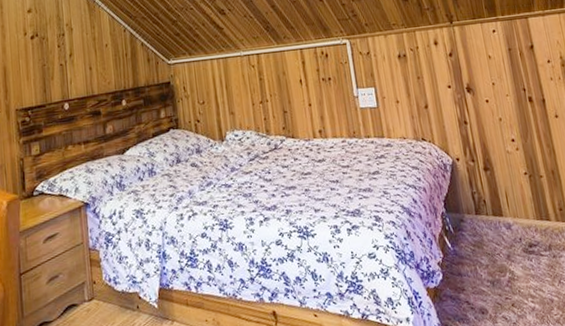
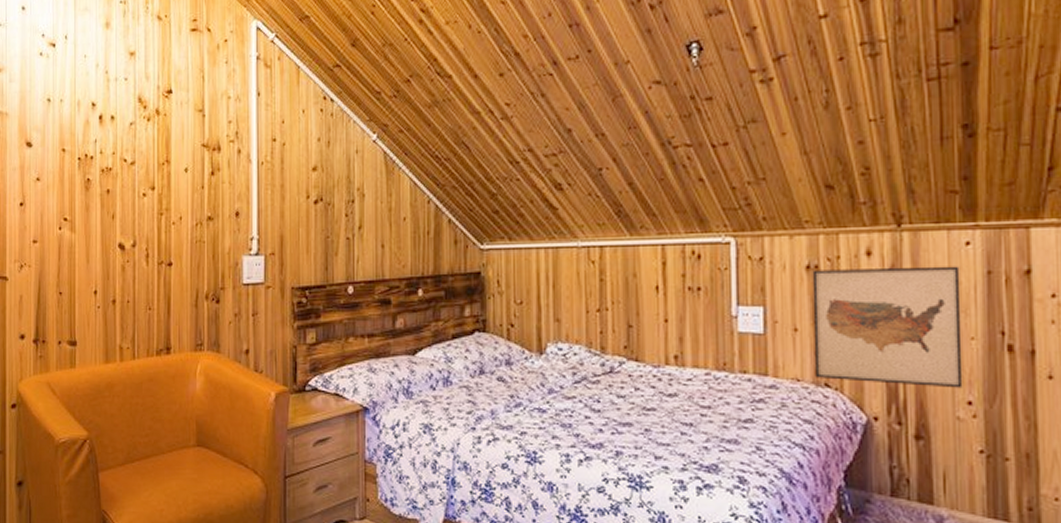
wall art: none [402,47,507,135] -> present [812,266,963,389]

